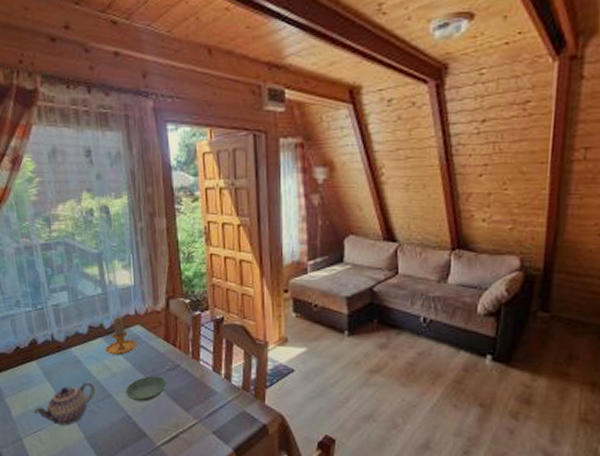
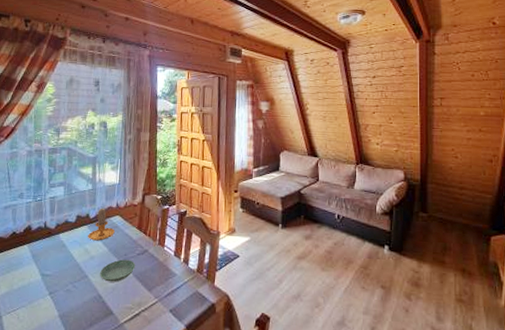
teapot: present [33,382,95,425] -> none [17,264,74,304]

